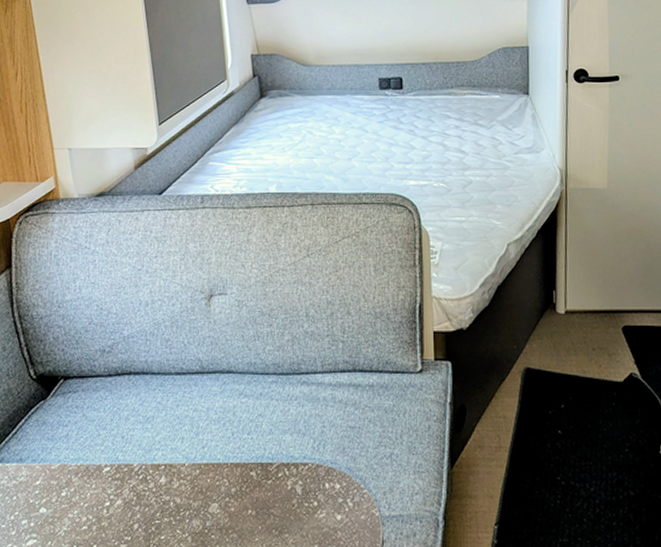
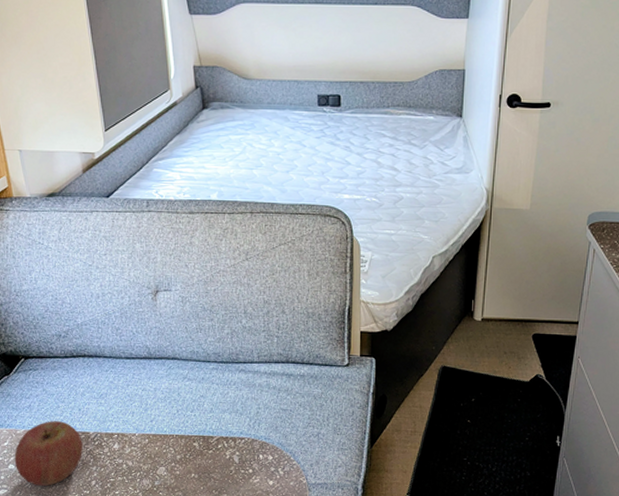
apple: none [47,452,125,533] -> present [14,421,83,486]

